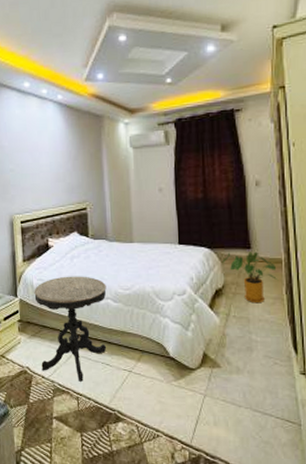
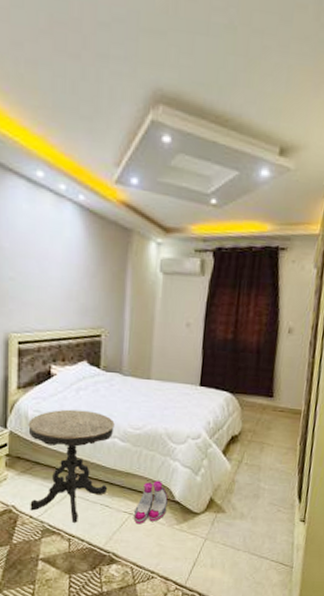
boots: none [133,338,163,382] -> present [134,480,168,525]
house plant: present [222,252,277,304] -> none [242,399,295,453]

